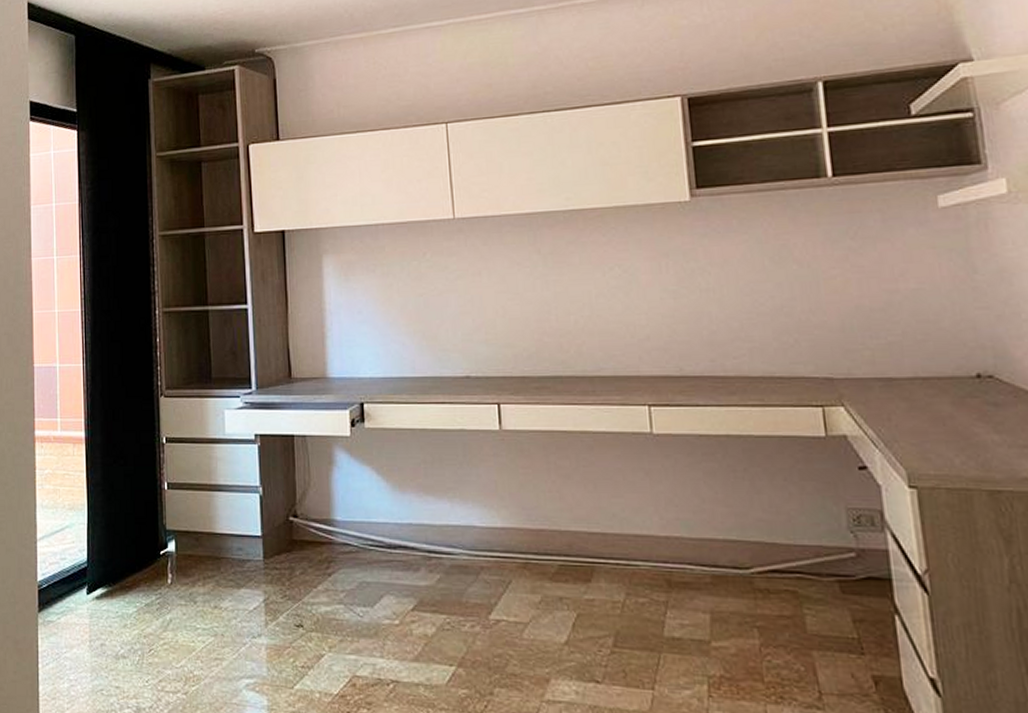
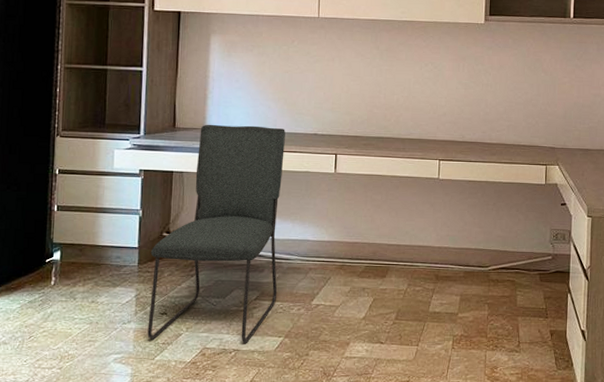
chair: none [276,370,441,672] -> present [147,124,285,343]

